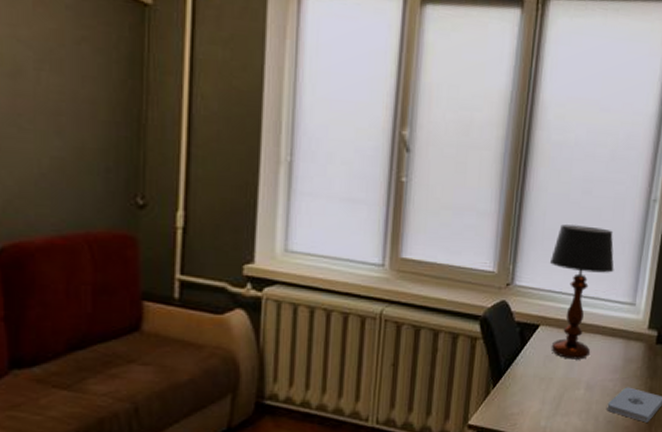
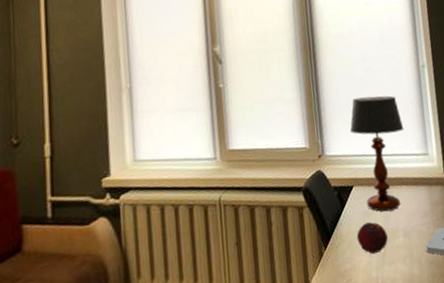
fruit: none [531,368,567,403] -> present [356,222,388,255]

